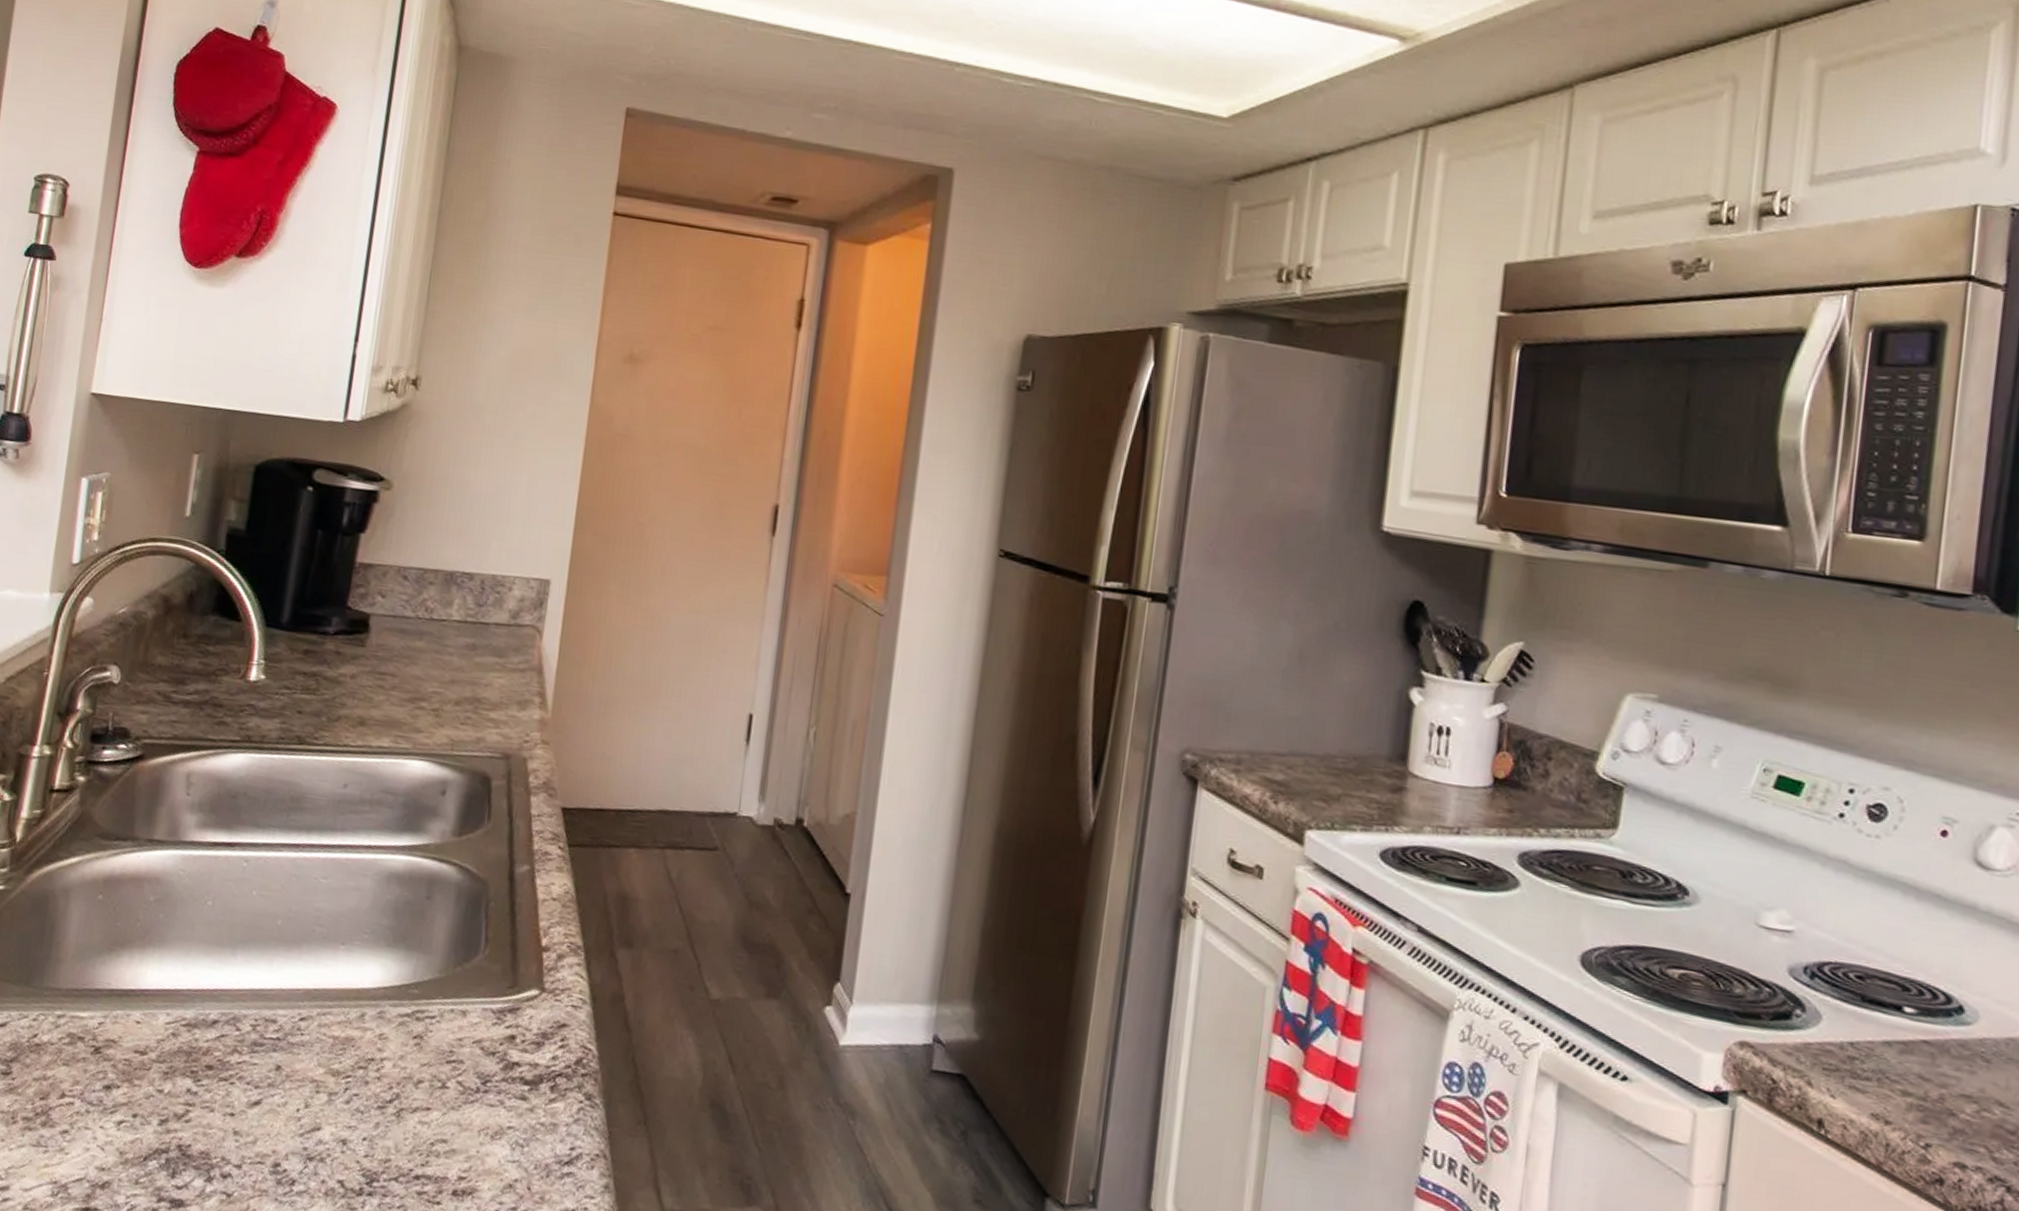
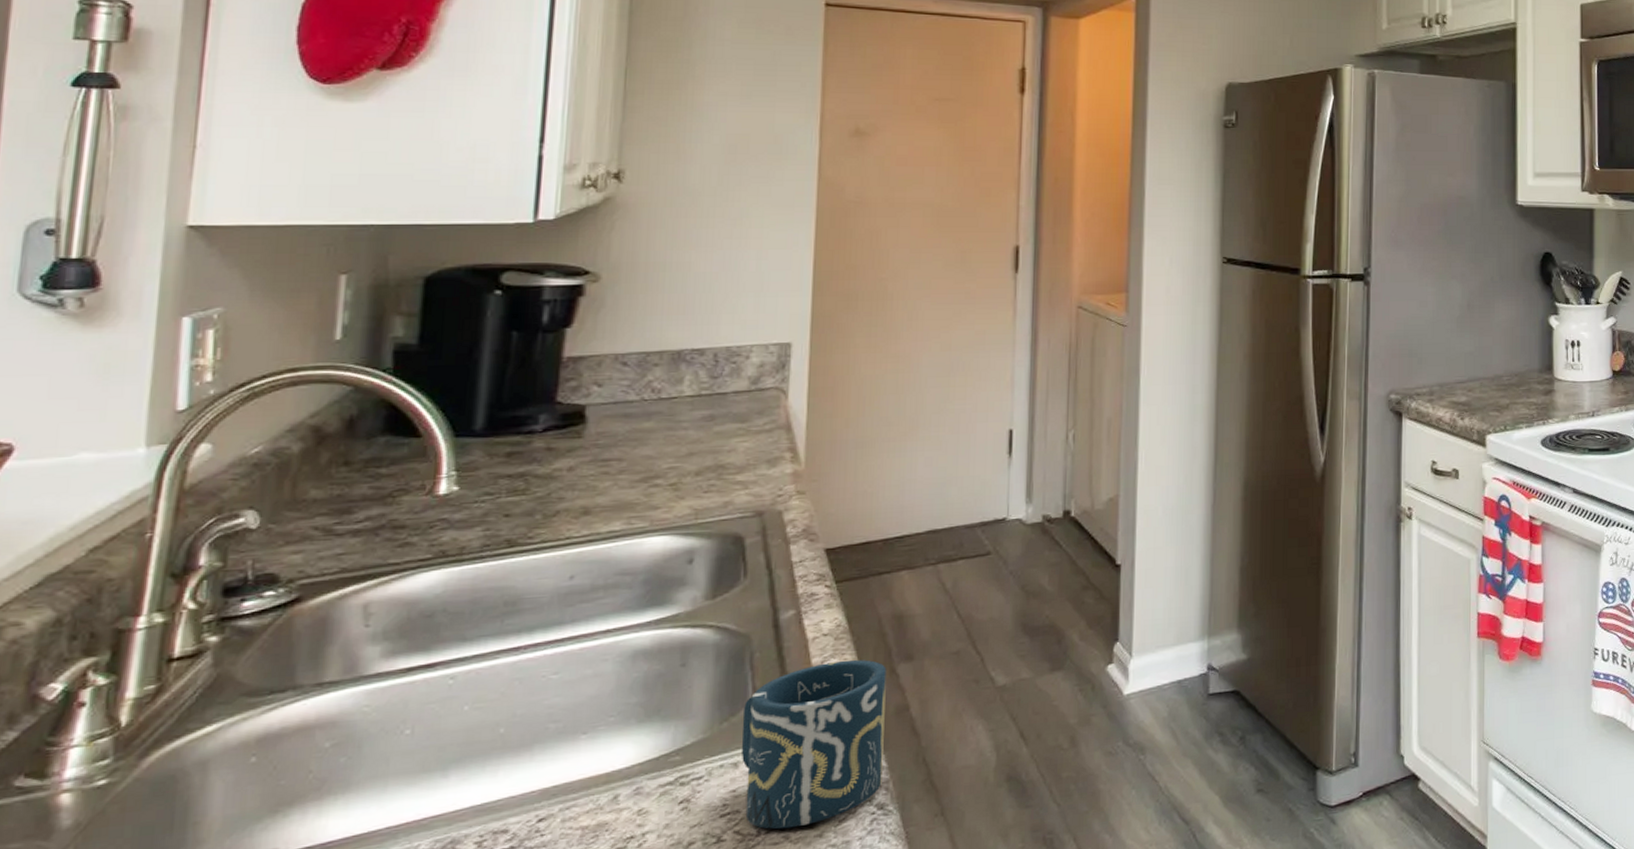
cup: none [468,929,607,1096] -> present [741,659,887,830]

